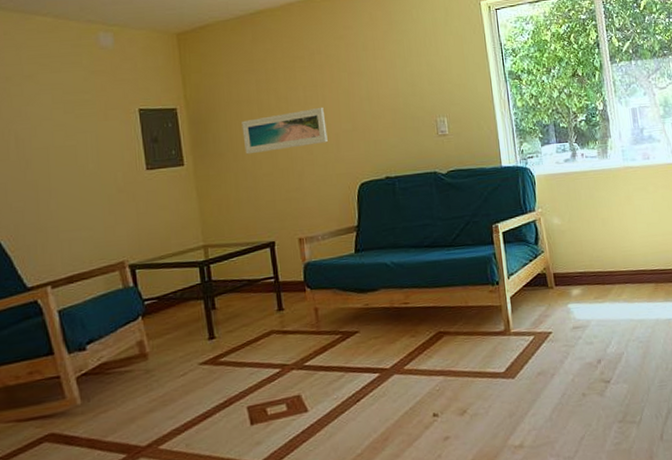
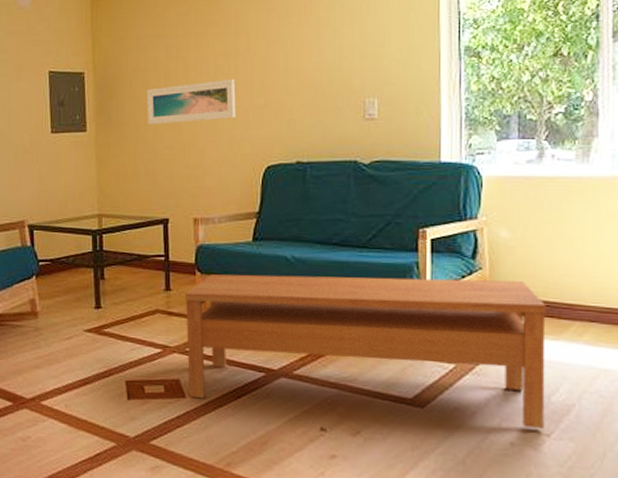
coffee table: none [298,258,605,411] -> present [185,274,546,429]

